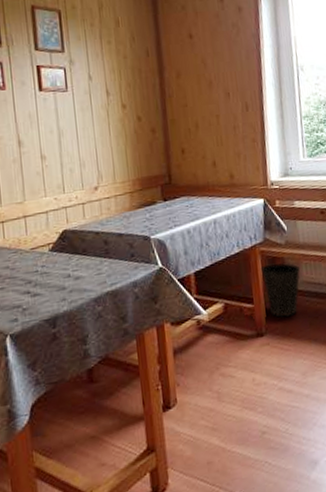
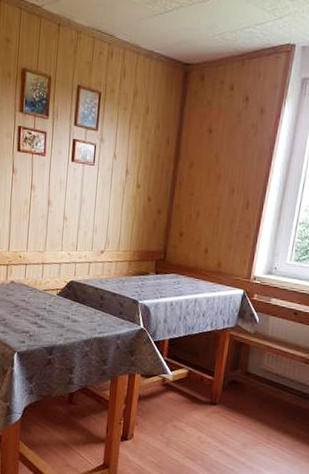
waste basket: present [260,262,301,317] -> none [226,347,263,395]

